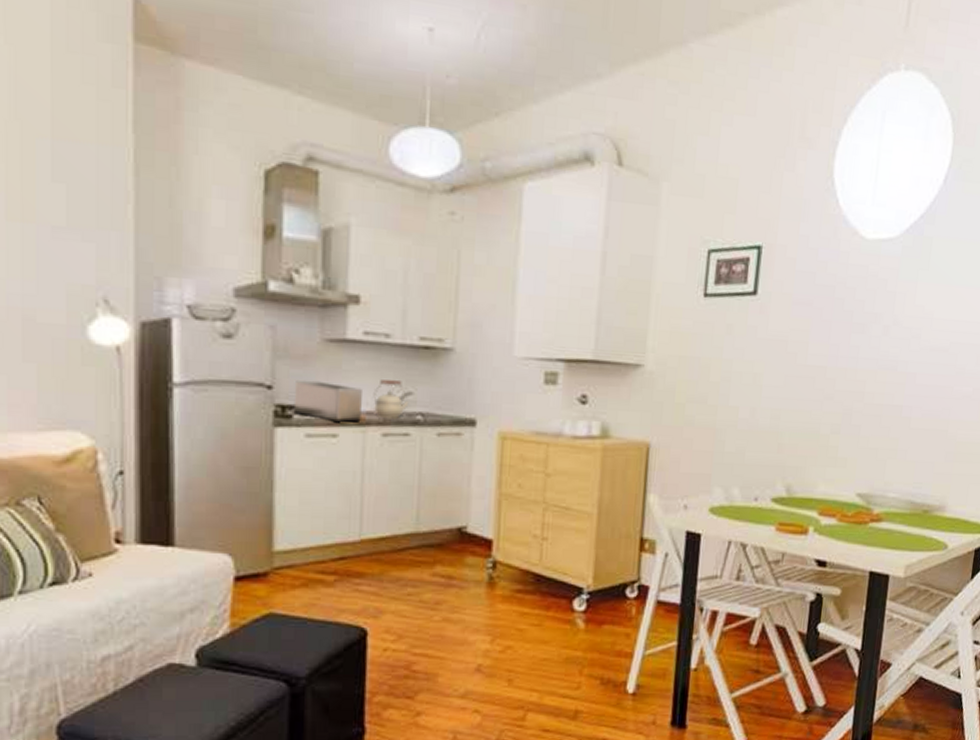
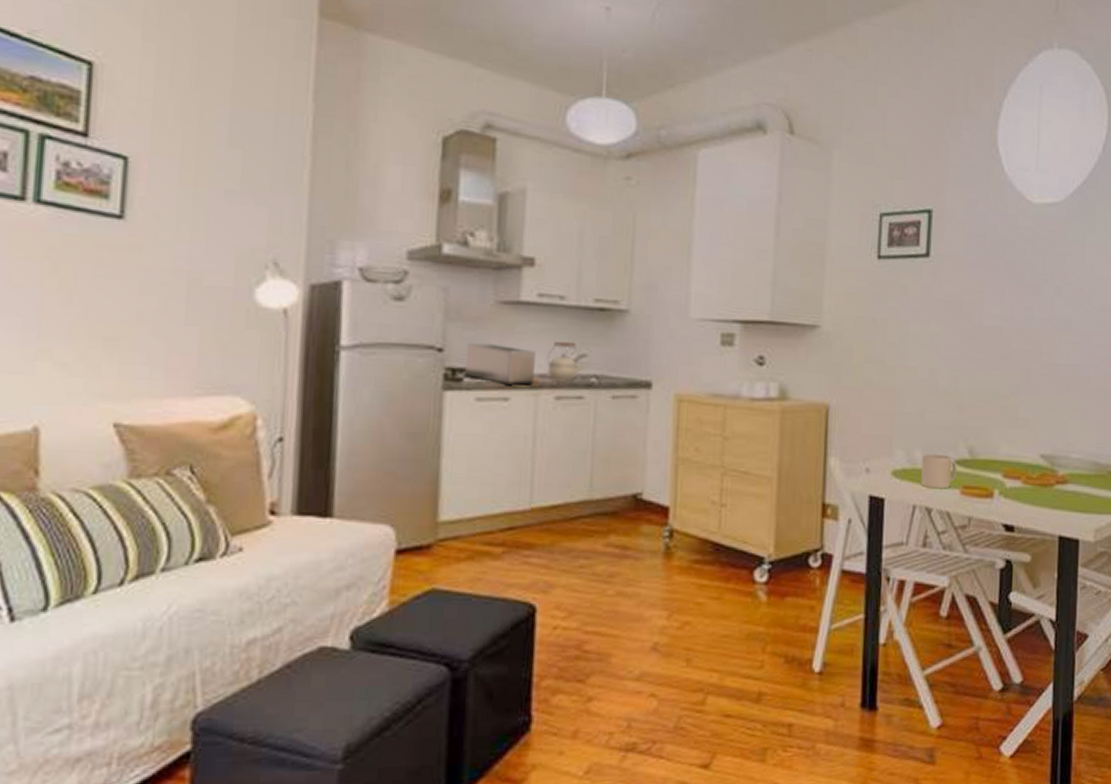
mug: none [736,492,774,526] -> present [920,454,957,489]

